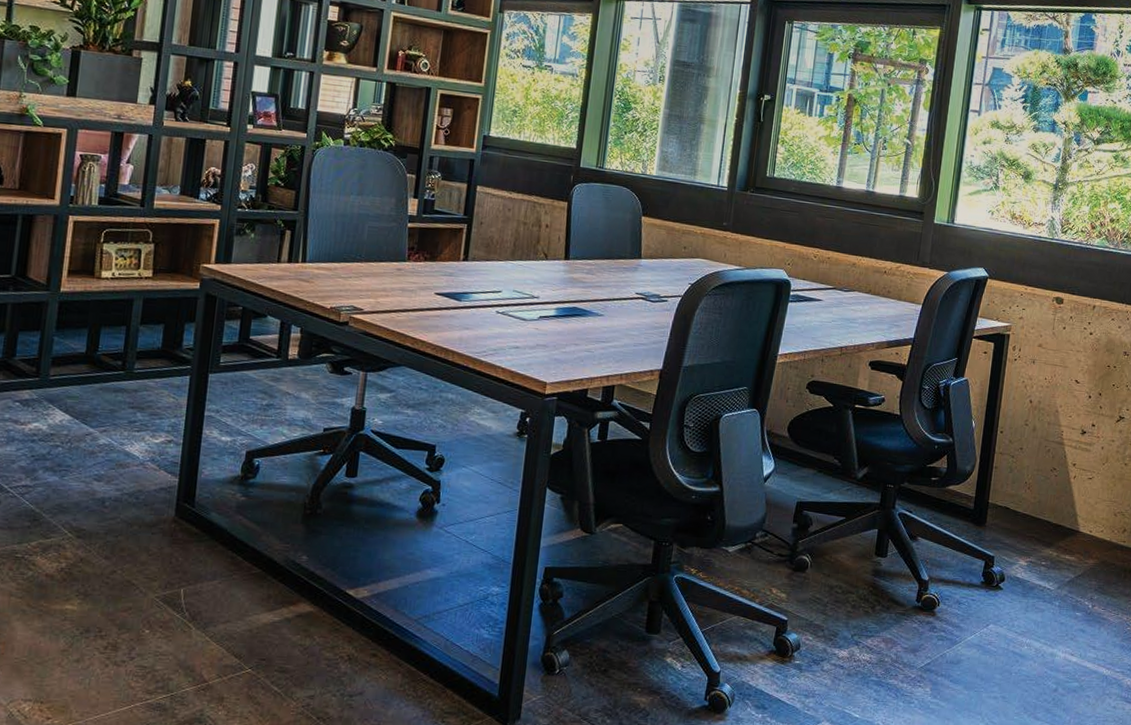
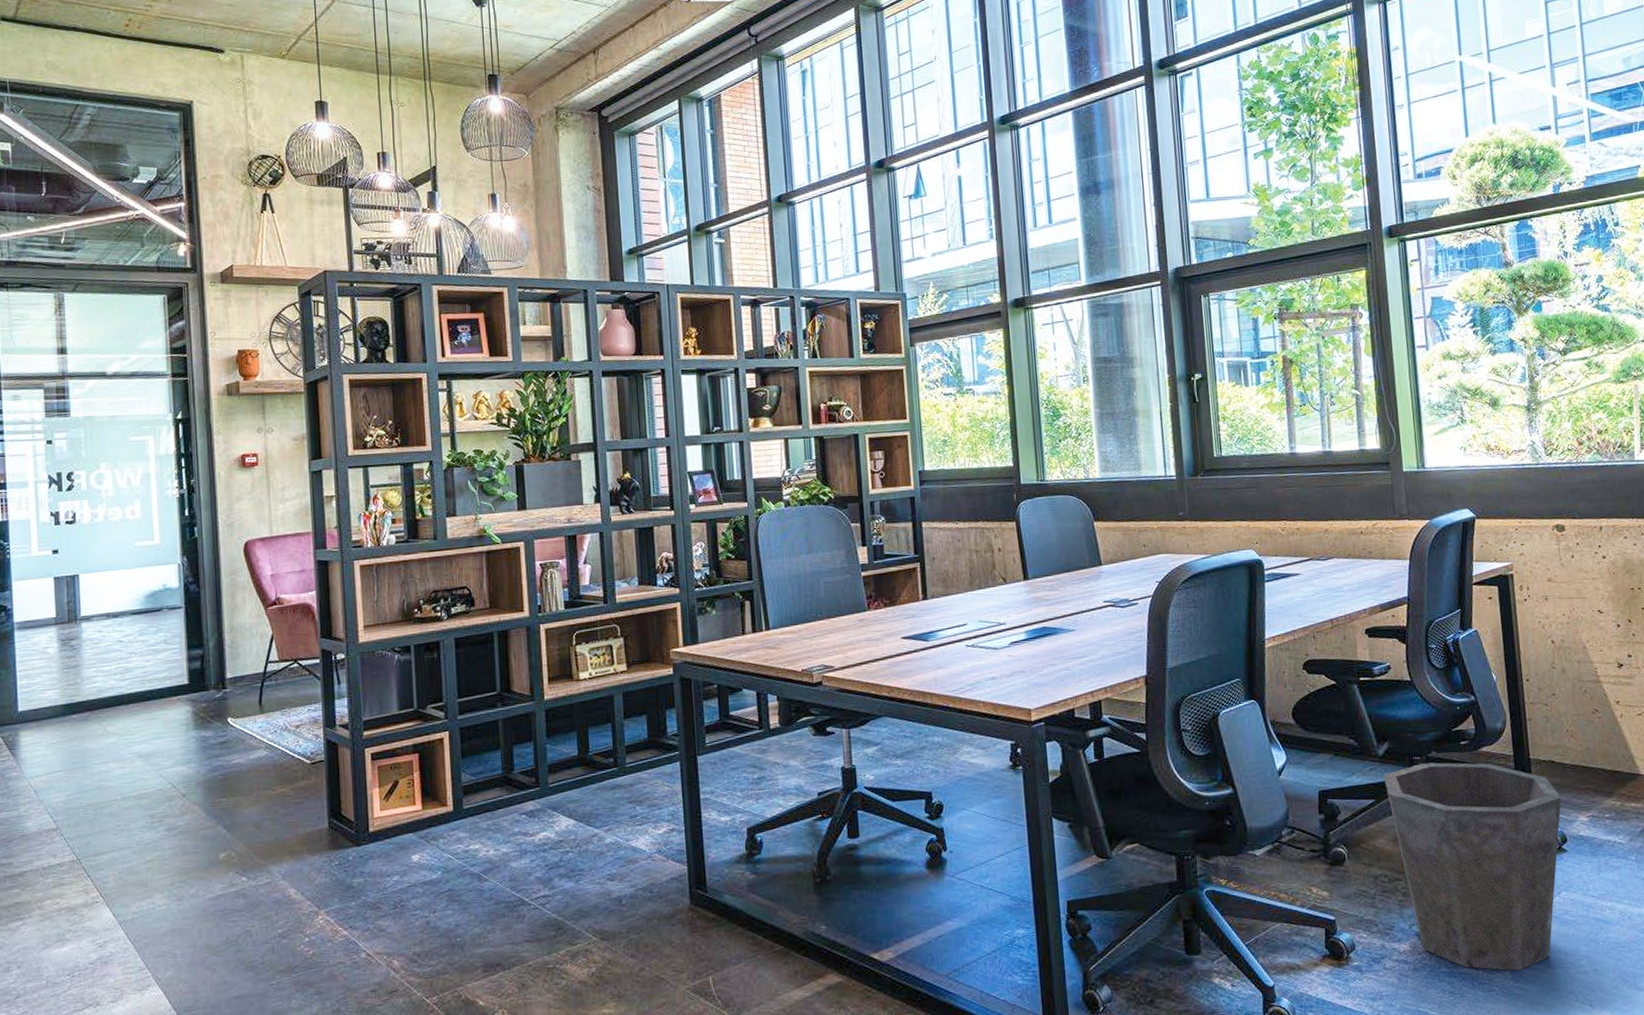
waste bin: none [857,491,1008,688] -> present [1384,762,1562,971]

